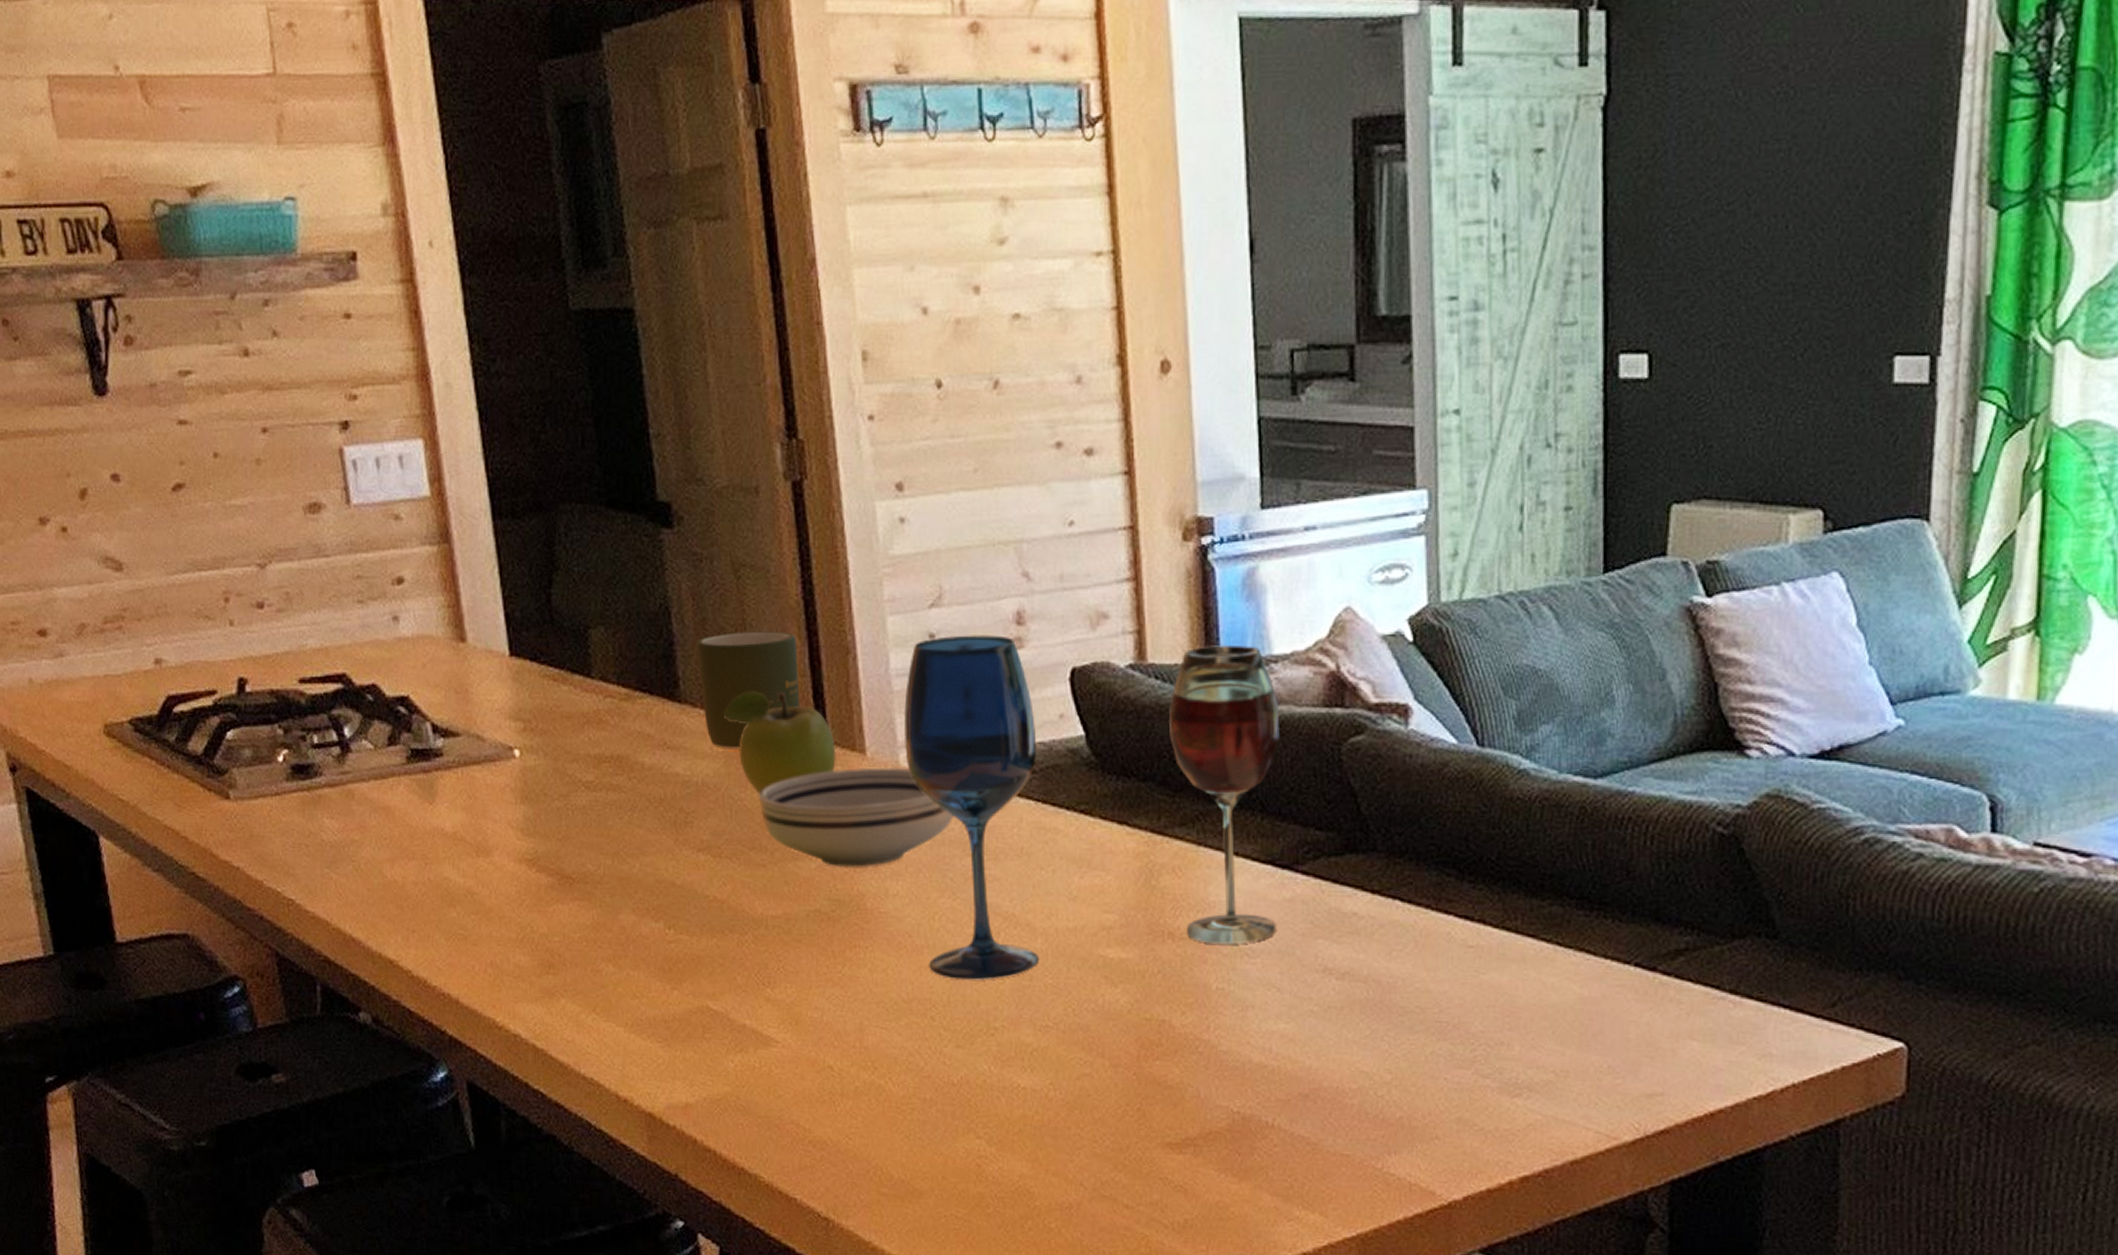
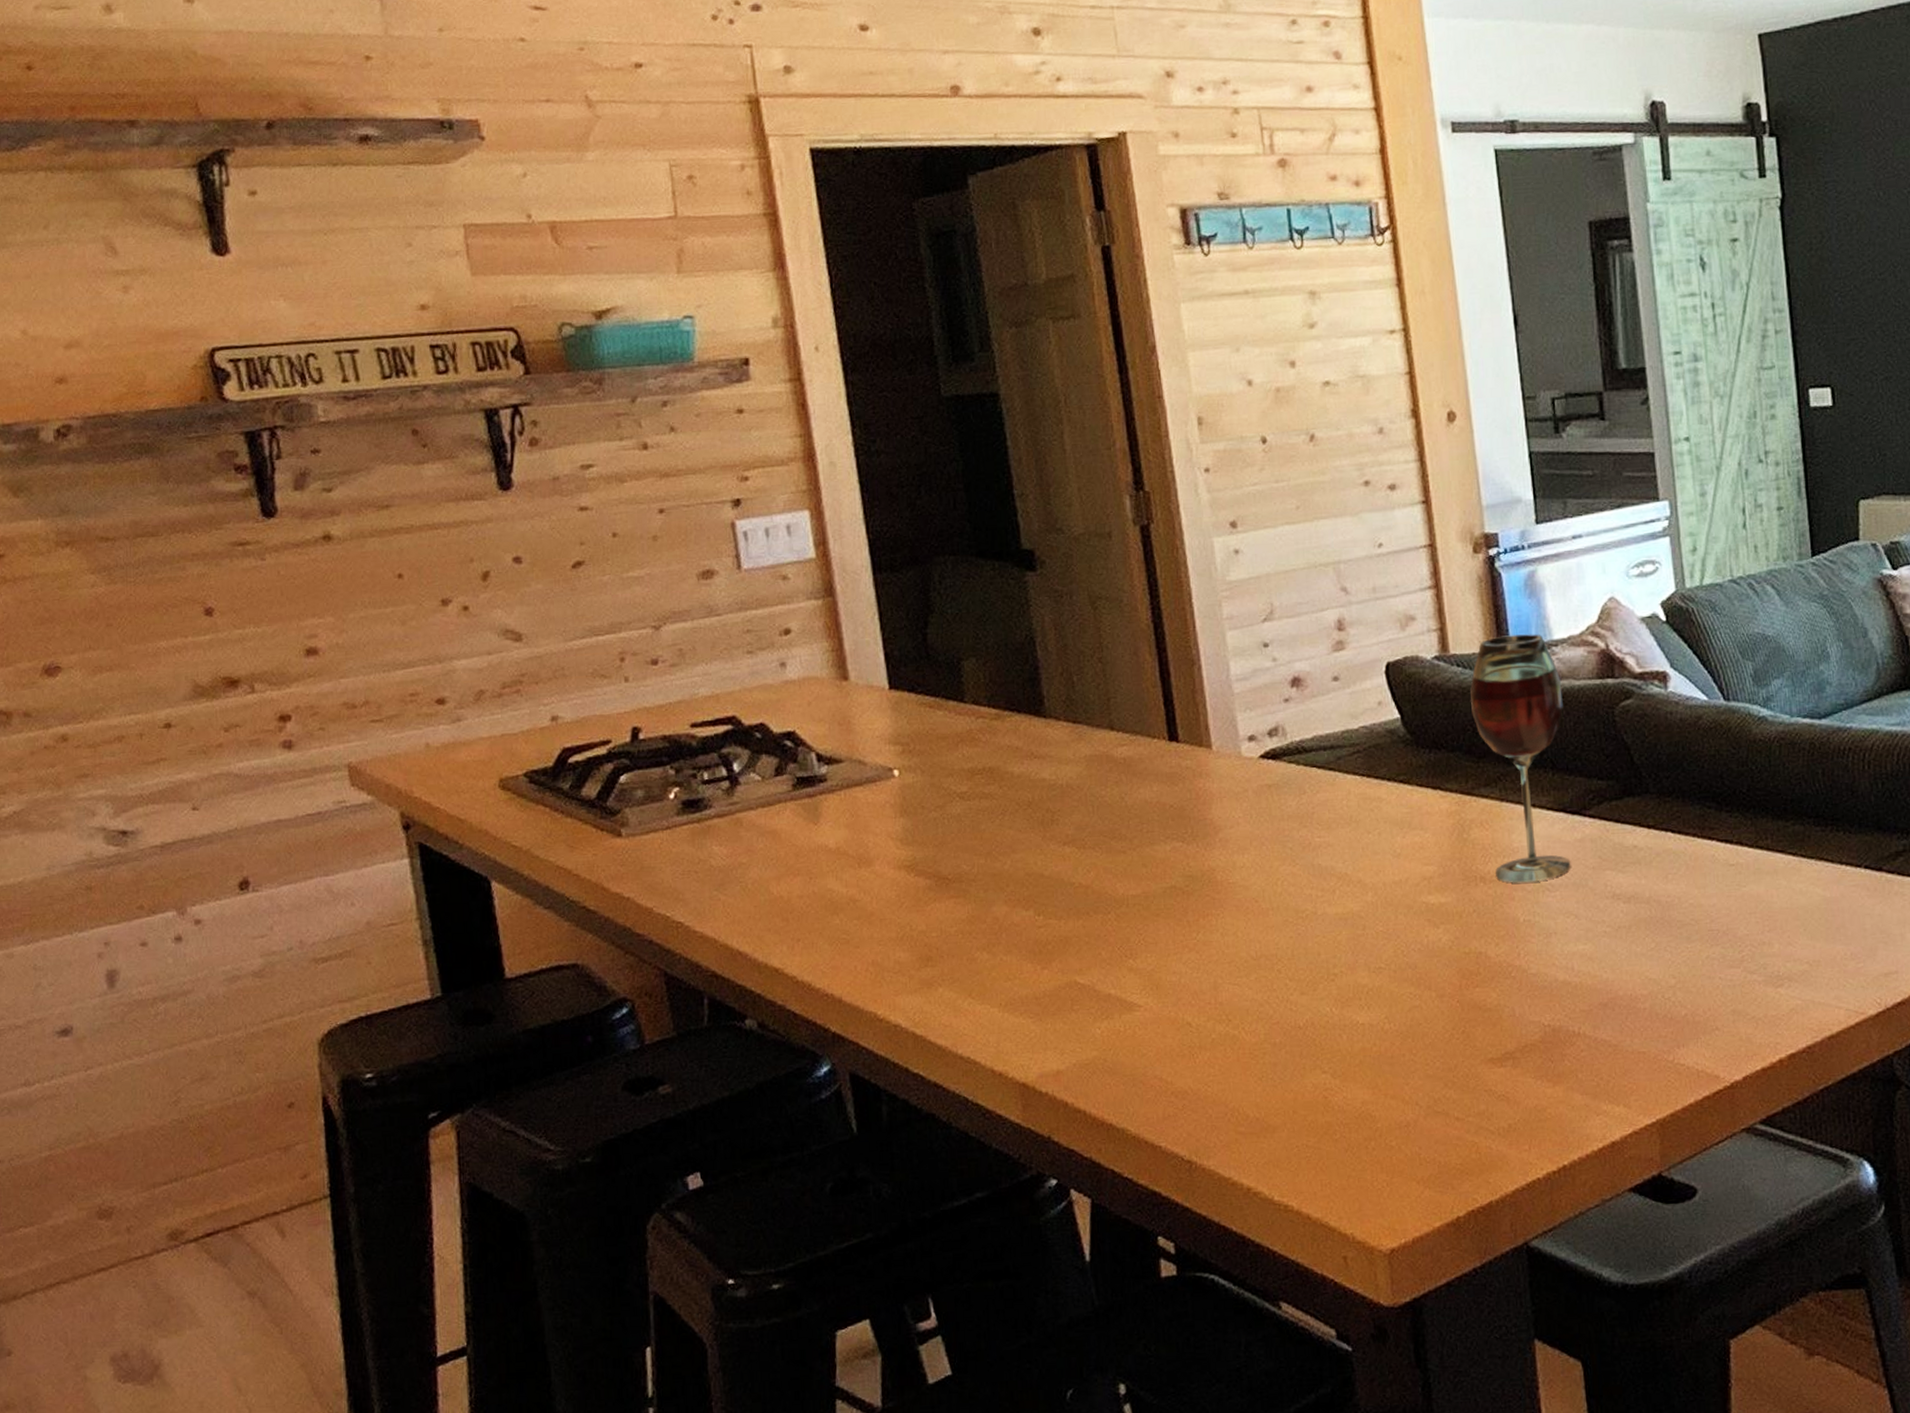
mug: present [696,631,800,751] -> none [1059,650,1153,756]
fruit: present [724,691,836,794] -> none [1085,702,1186,790]
bowl: present [758,766,954,867] -> none [1117,757,1291,847]
wineglass: present [904,635,1040,980] -> none [1244,640,1371,935]

